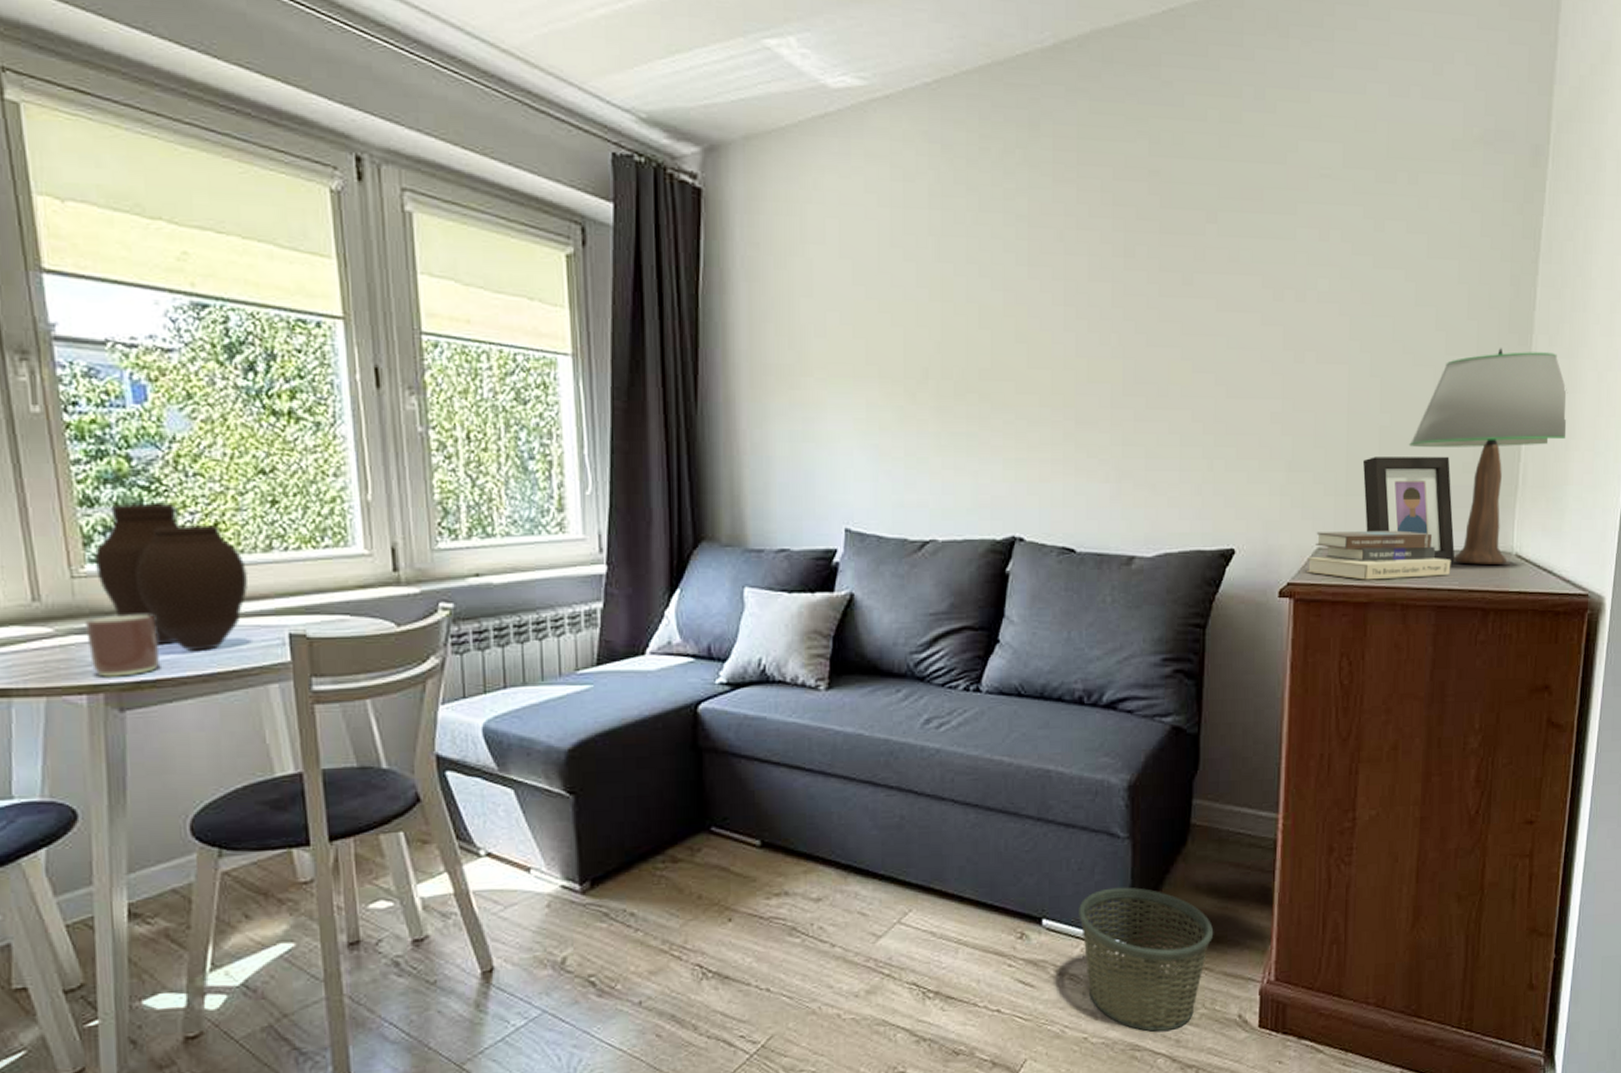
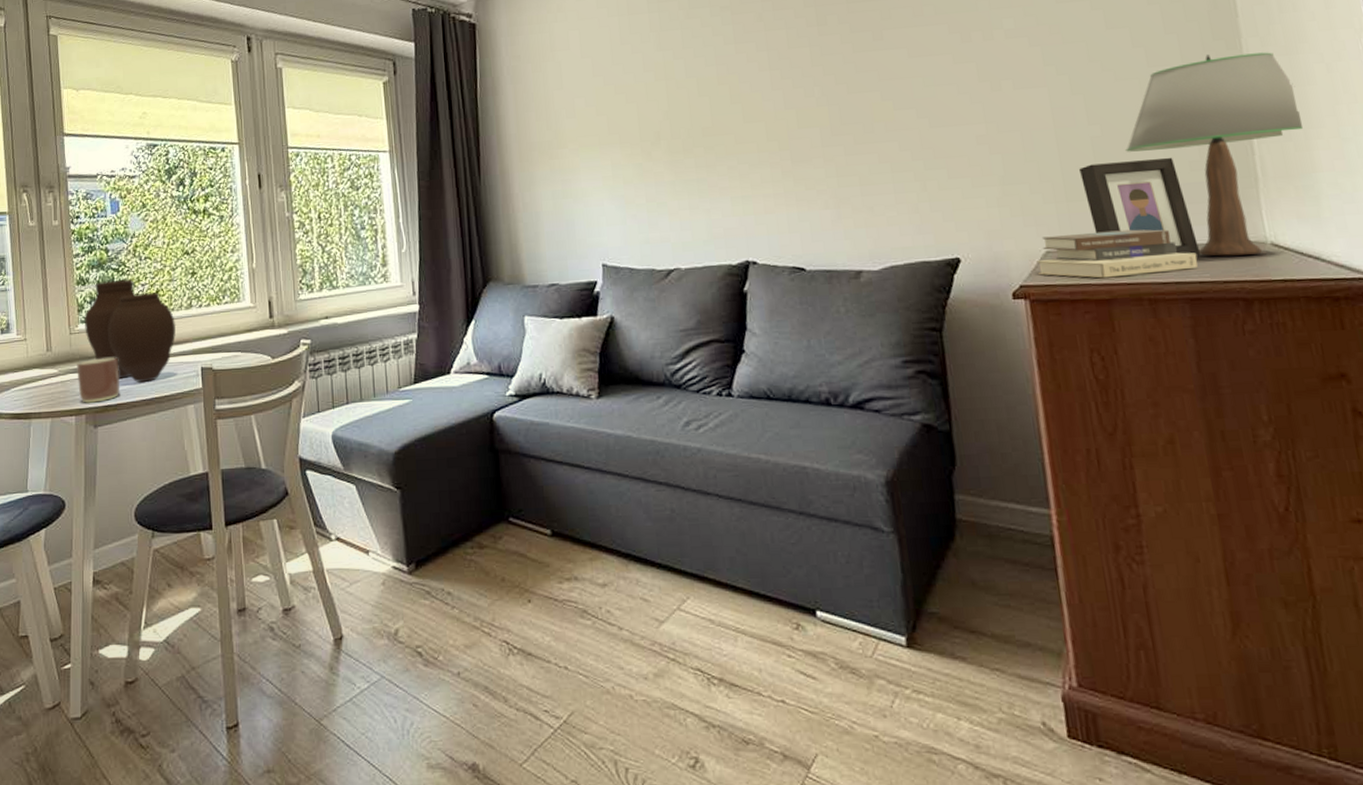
basket: present [1079,887,1214,1032] -> none [851,581,1000,734]

